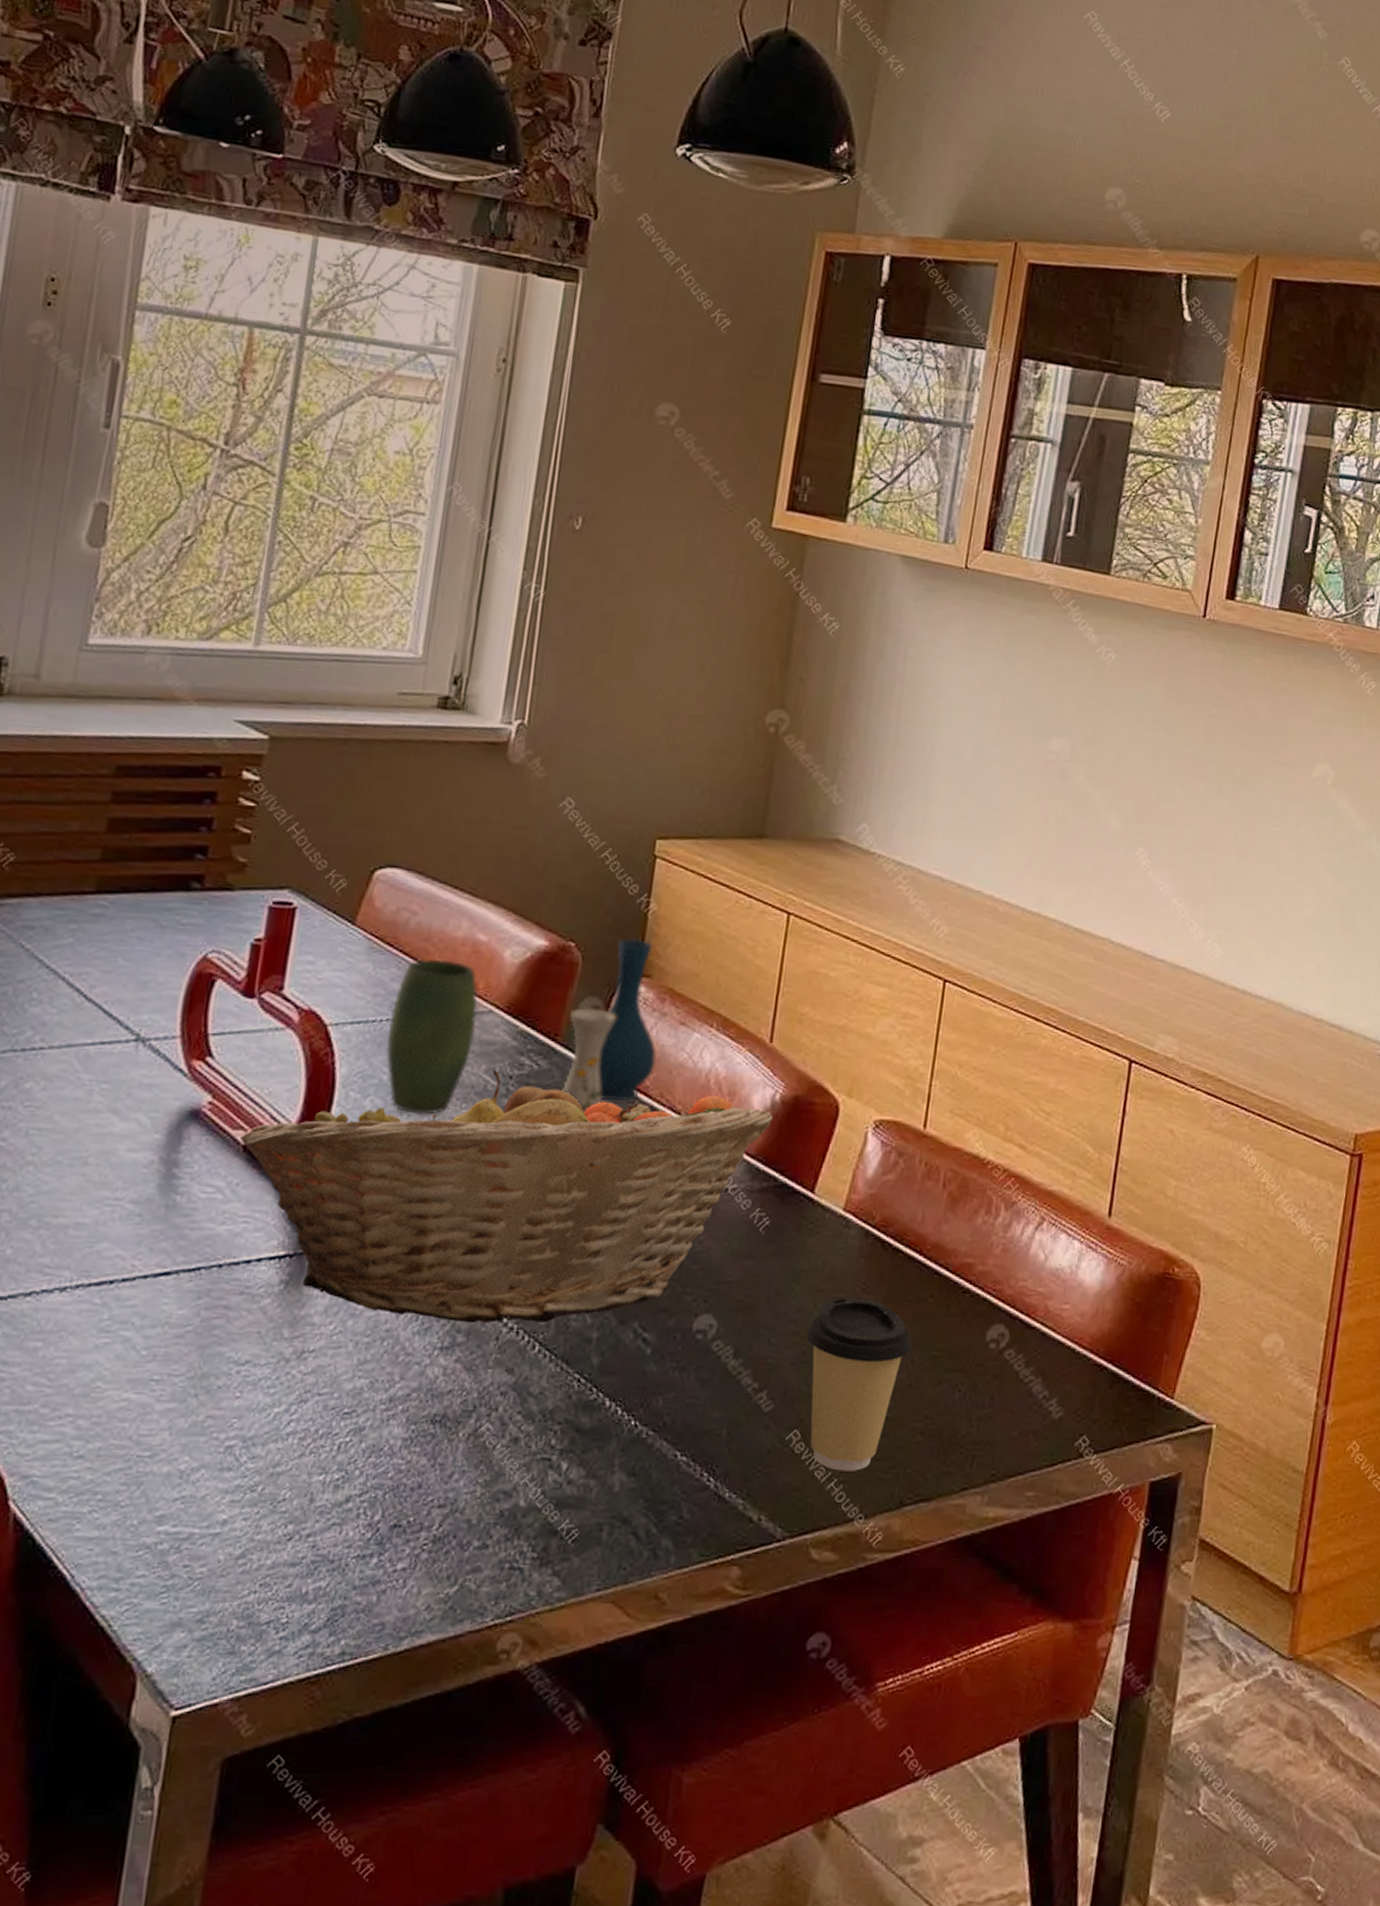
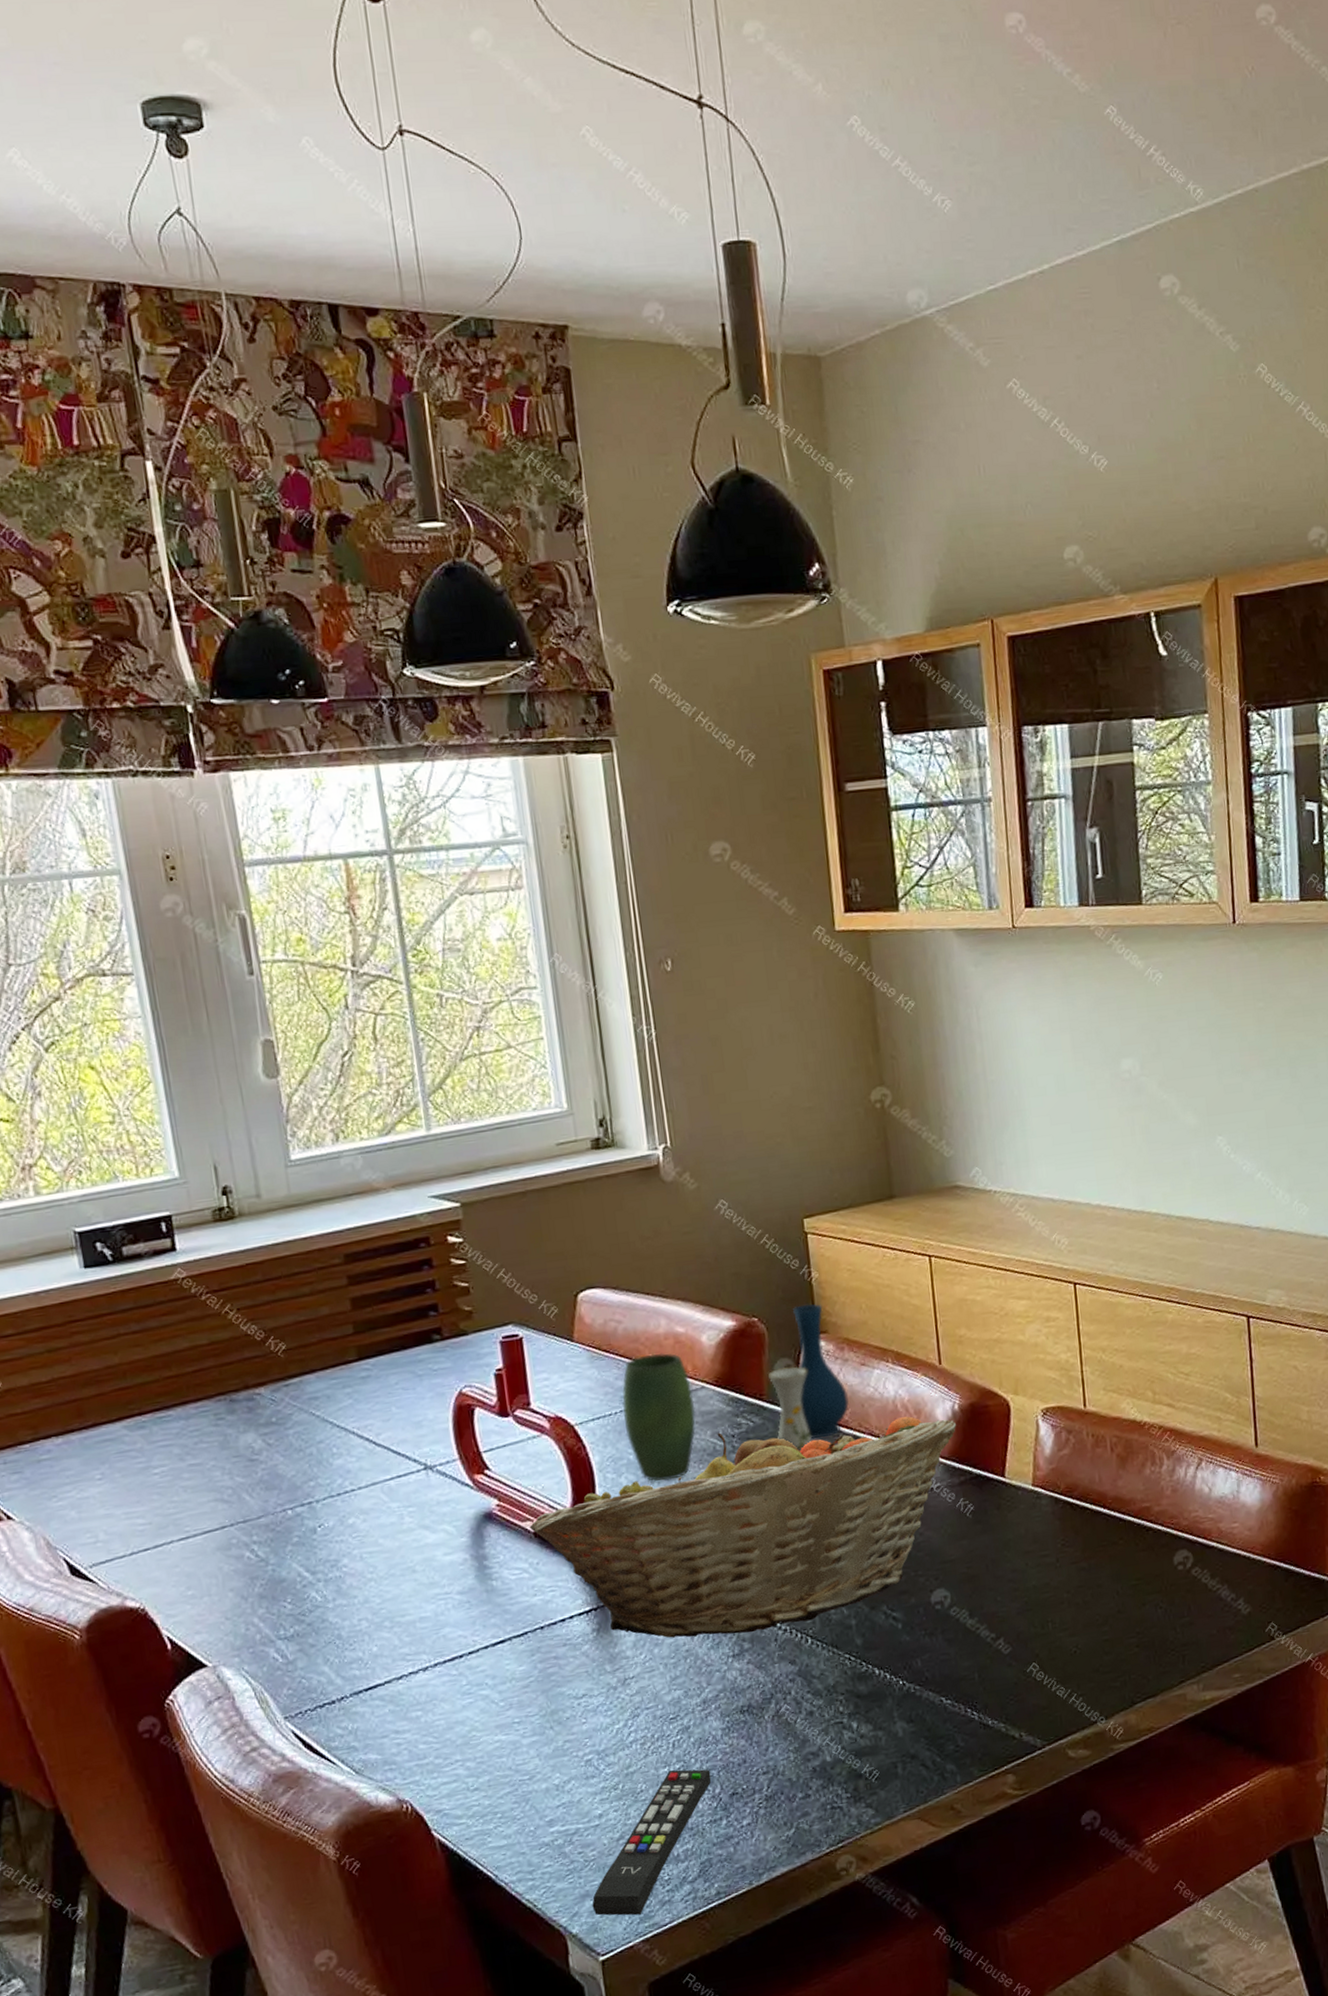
remote control: none [181,1479,375,1663] -> present [592,1769,712,1916]
coffee cup: present [806,1298,913,1471] -> none [1024,1551,1114,1688]

